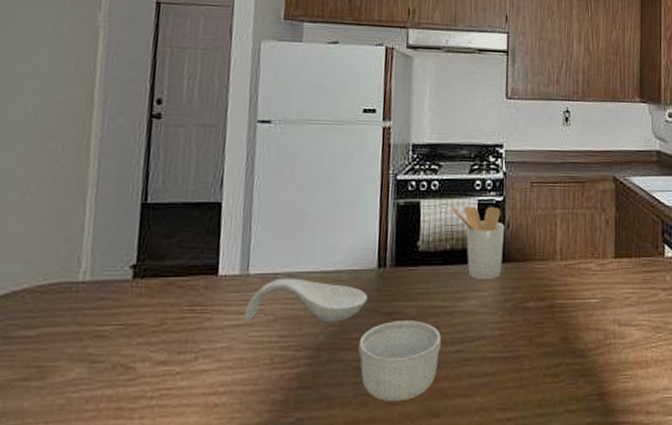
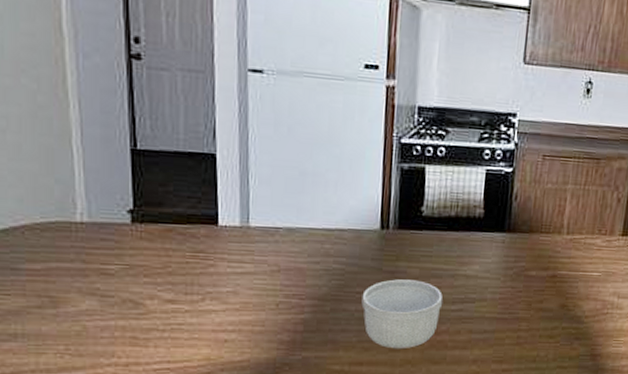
spoon rest: present [244,278,367,323] -> none [247,232,370,277]
utensil holder: present [452,205,505,279] -> none [458,173,513,247]

